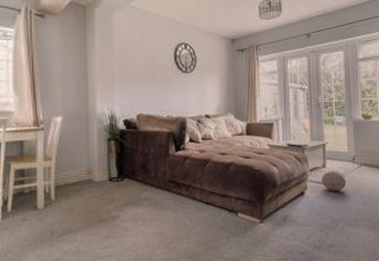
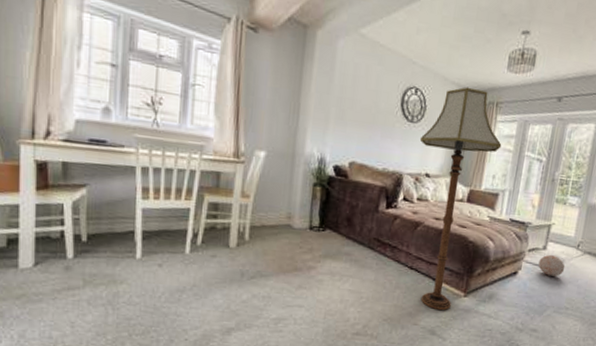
floor lamp: none [195,36,267,240] -> present [419,87,502,311]

